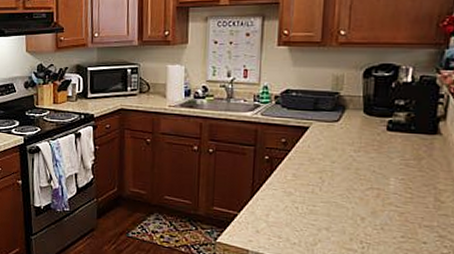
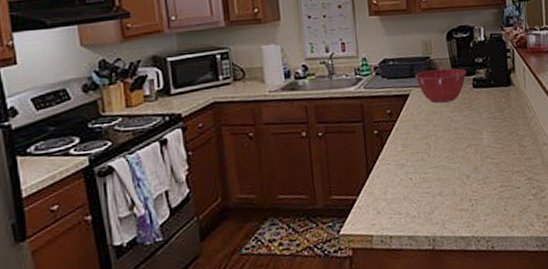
mixing bowl: none [319,106,381,141] -> present [415,68,466,103]

